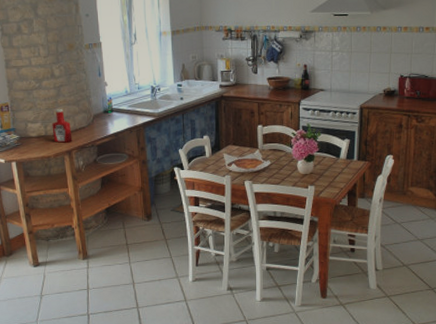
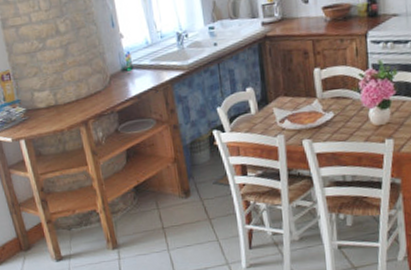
ketchup bottle: present [52,108,73,143] -> none [62,70,88,112]

